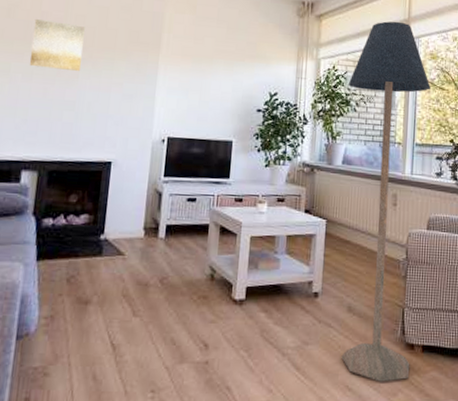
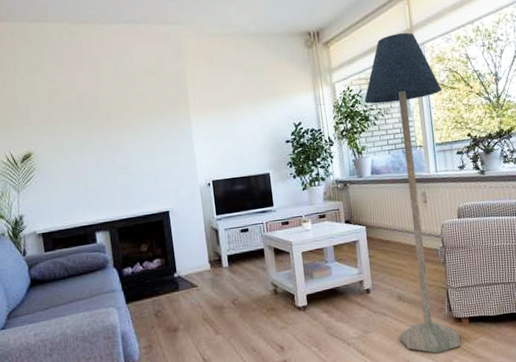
wall art: present [29,19,85,72] -> none [73,96,123,142]

